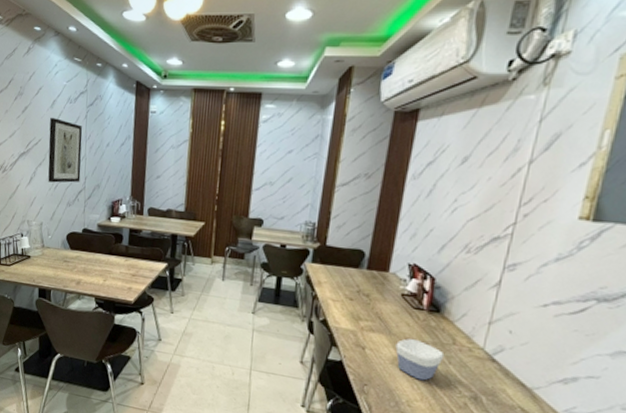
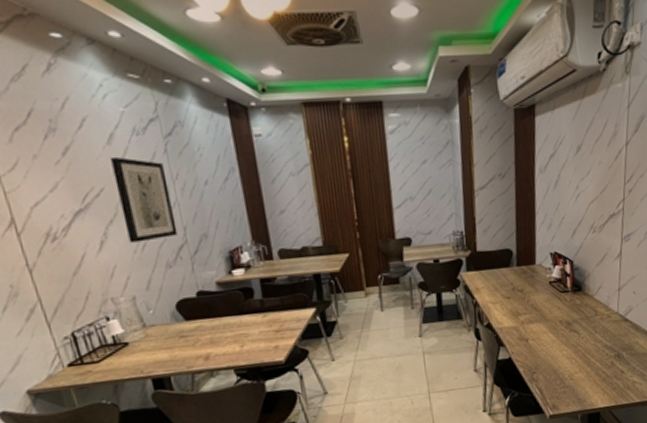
bowl: present [395,338,445,381] -> none [552,319,591,355]

